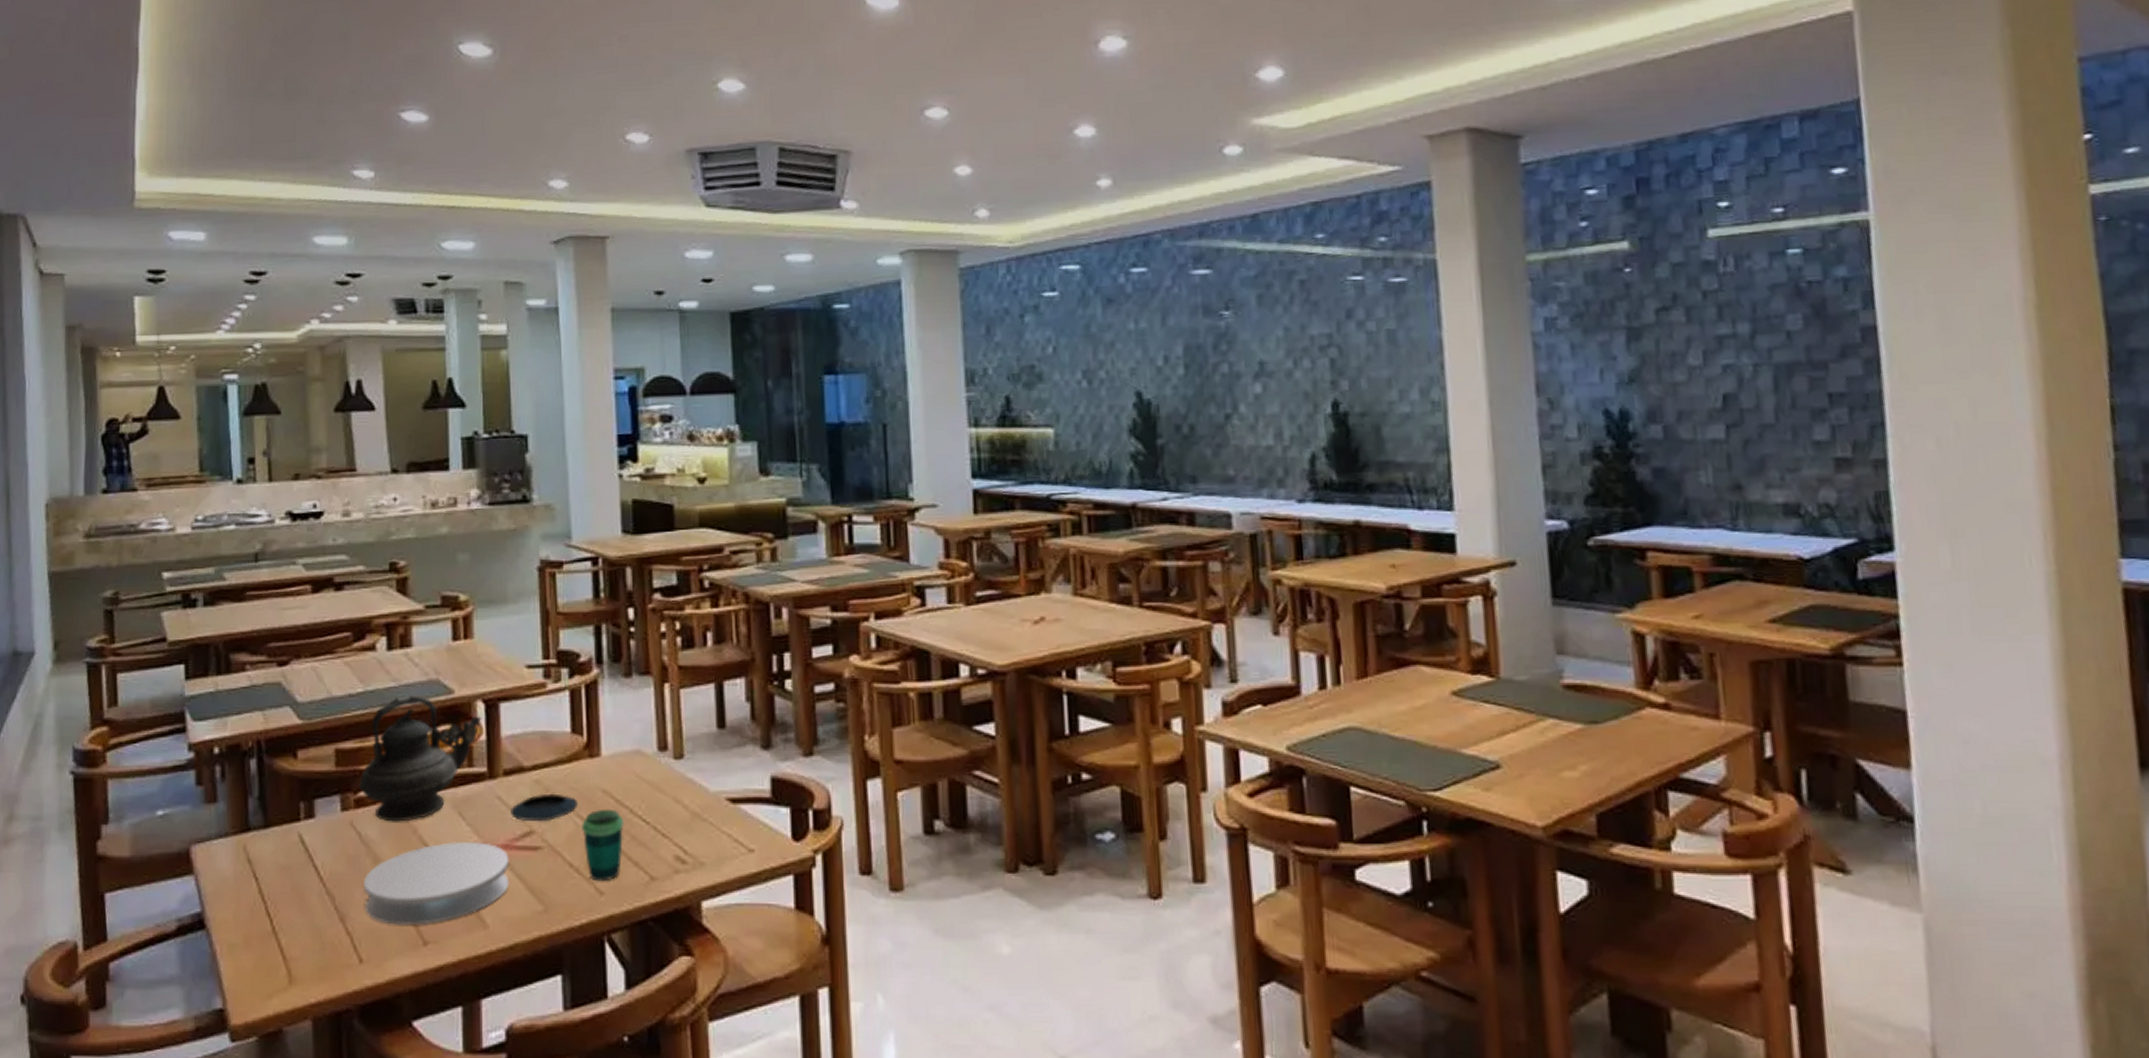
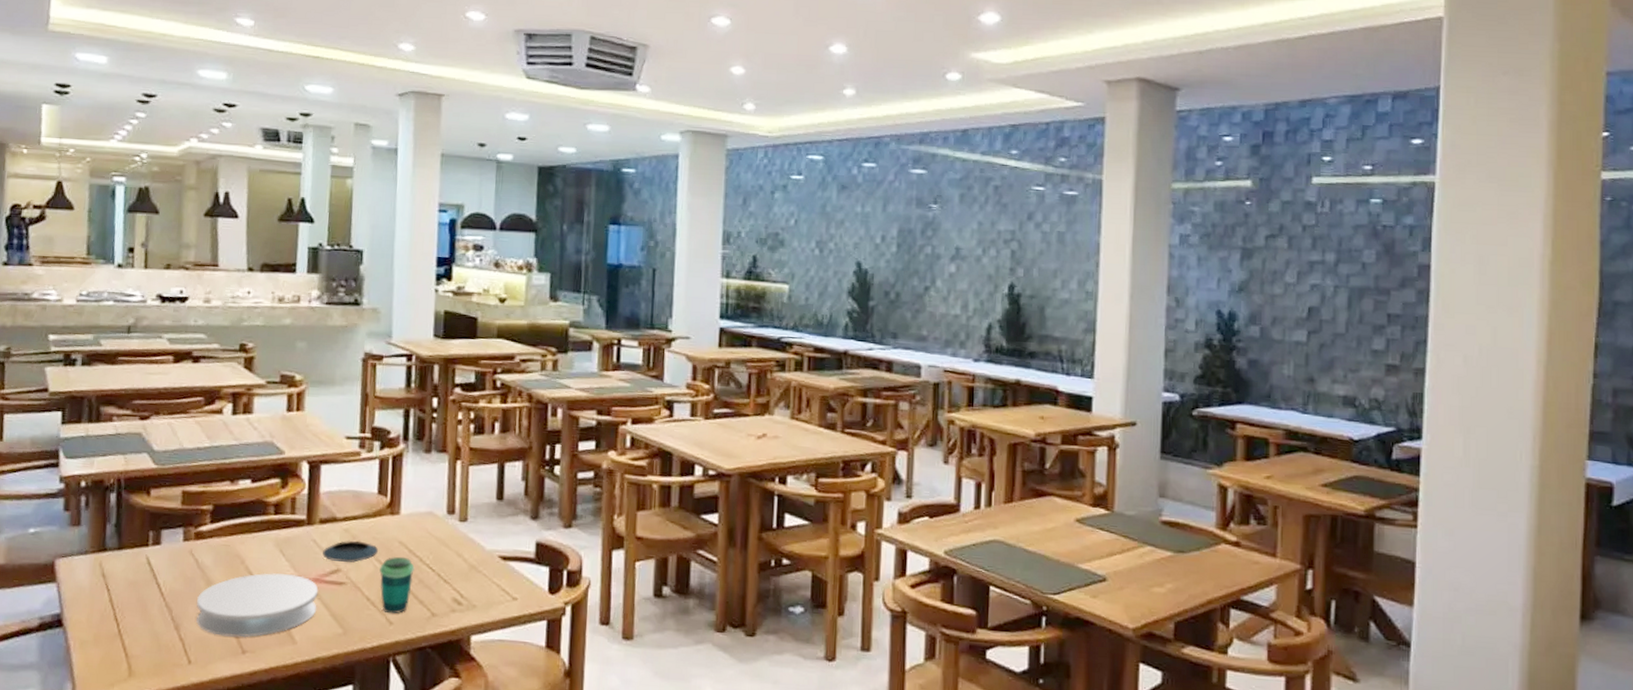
teapot: present [359,695,482,822] -> none [199,453,306,554]

